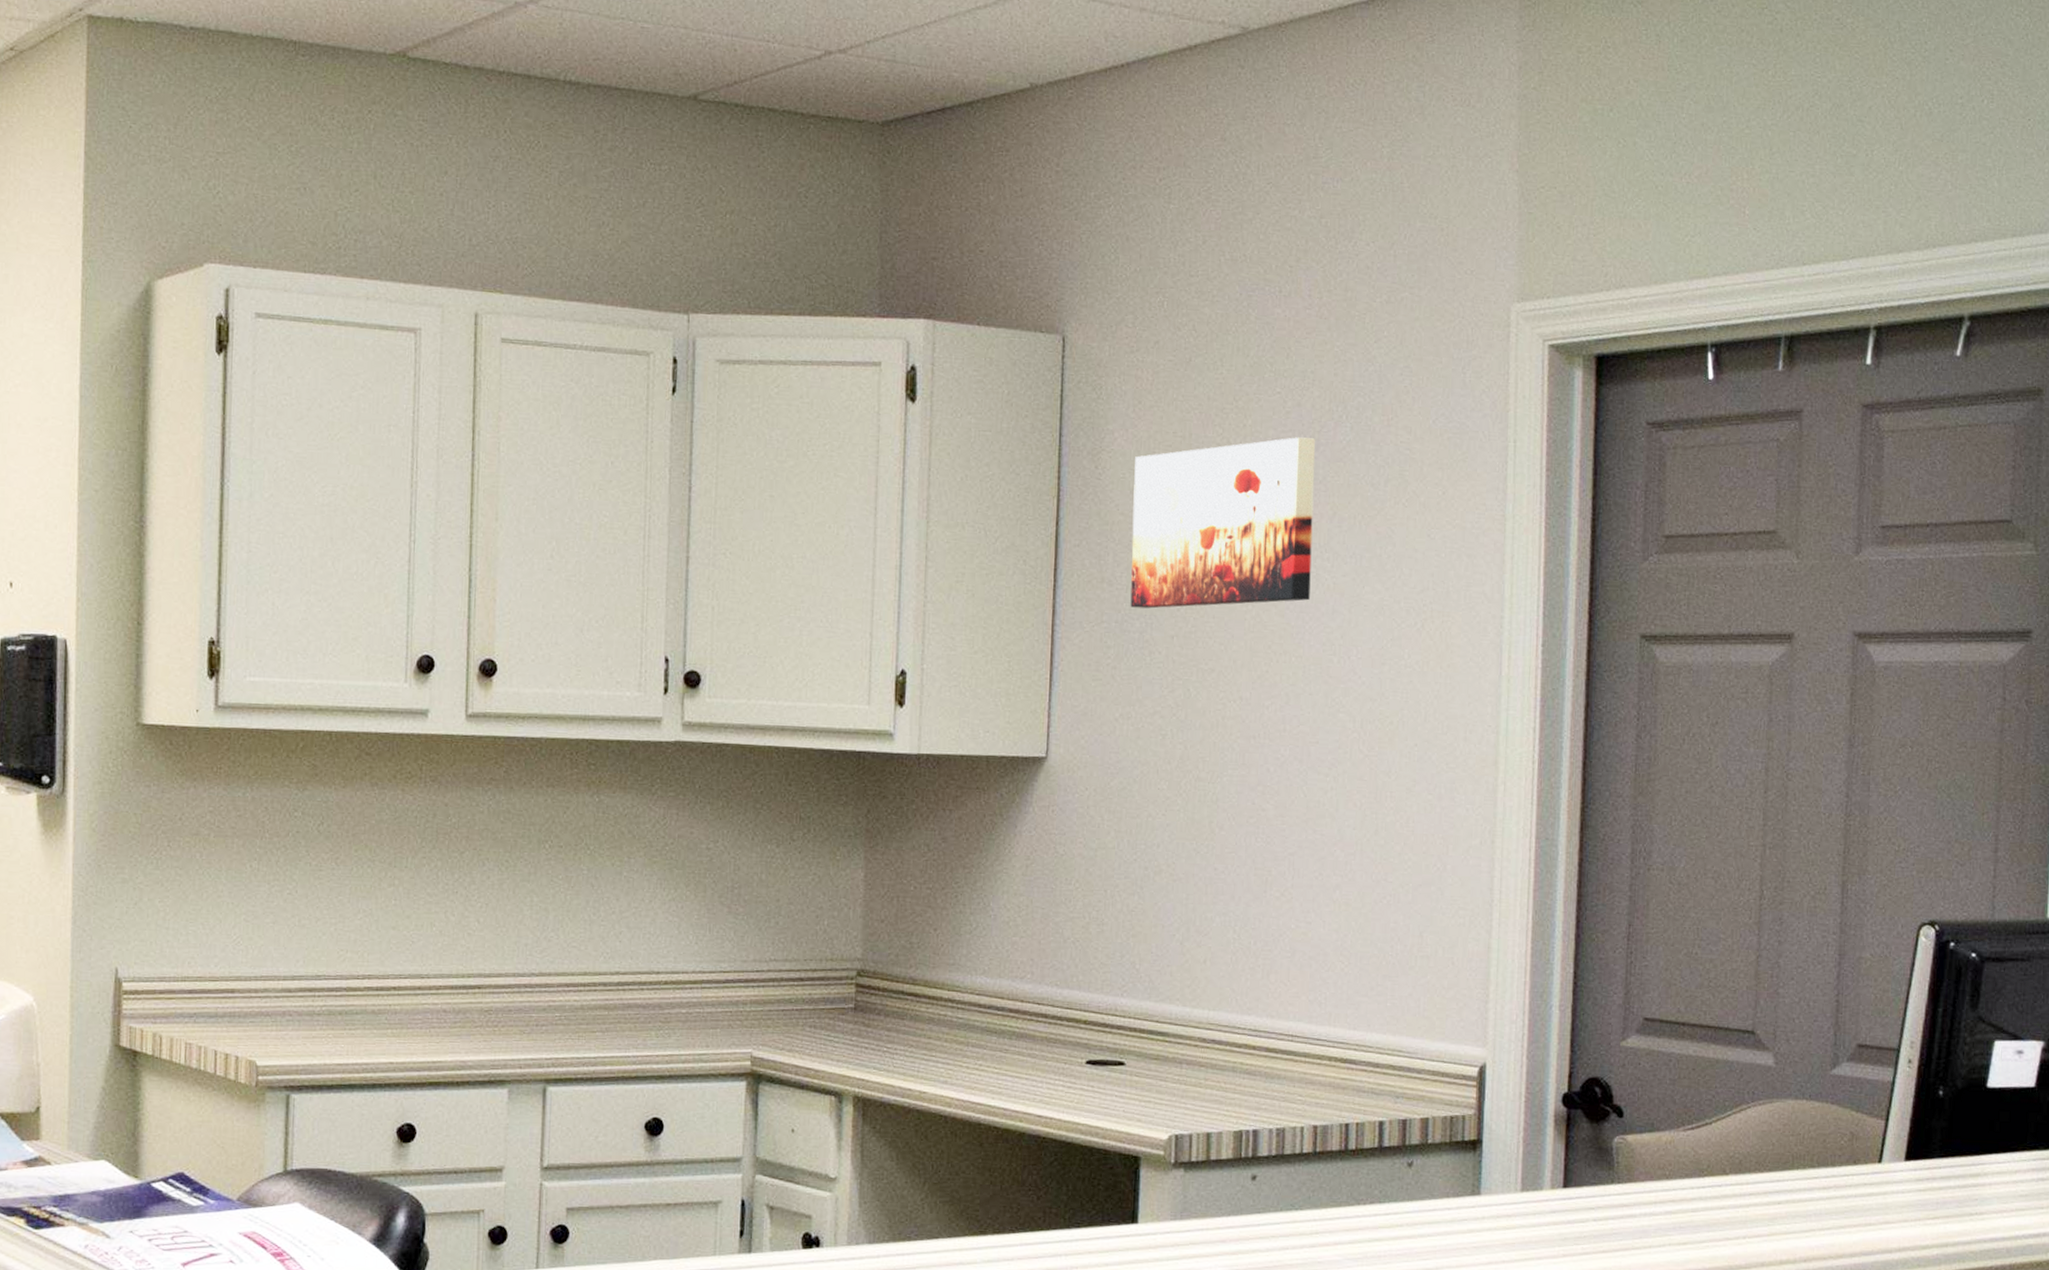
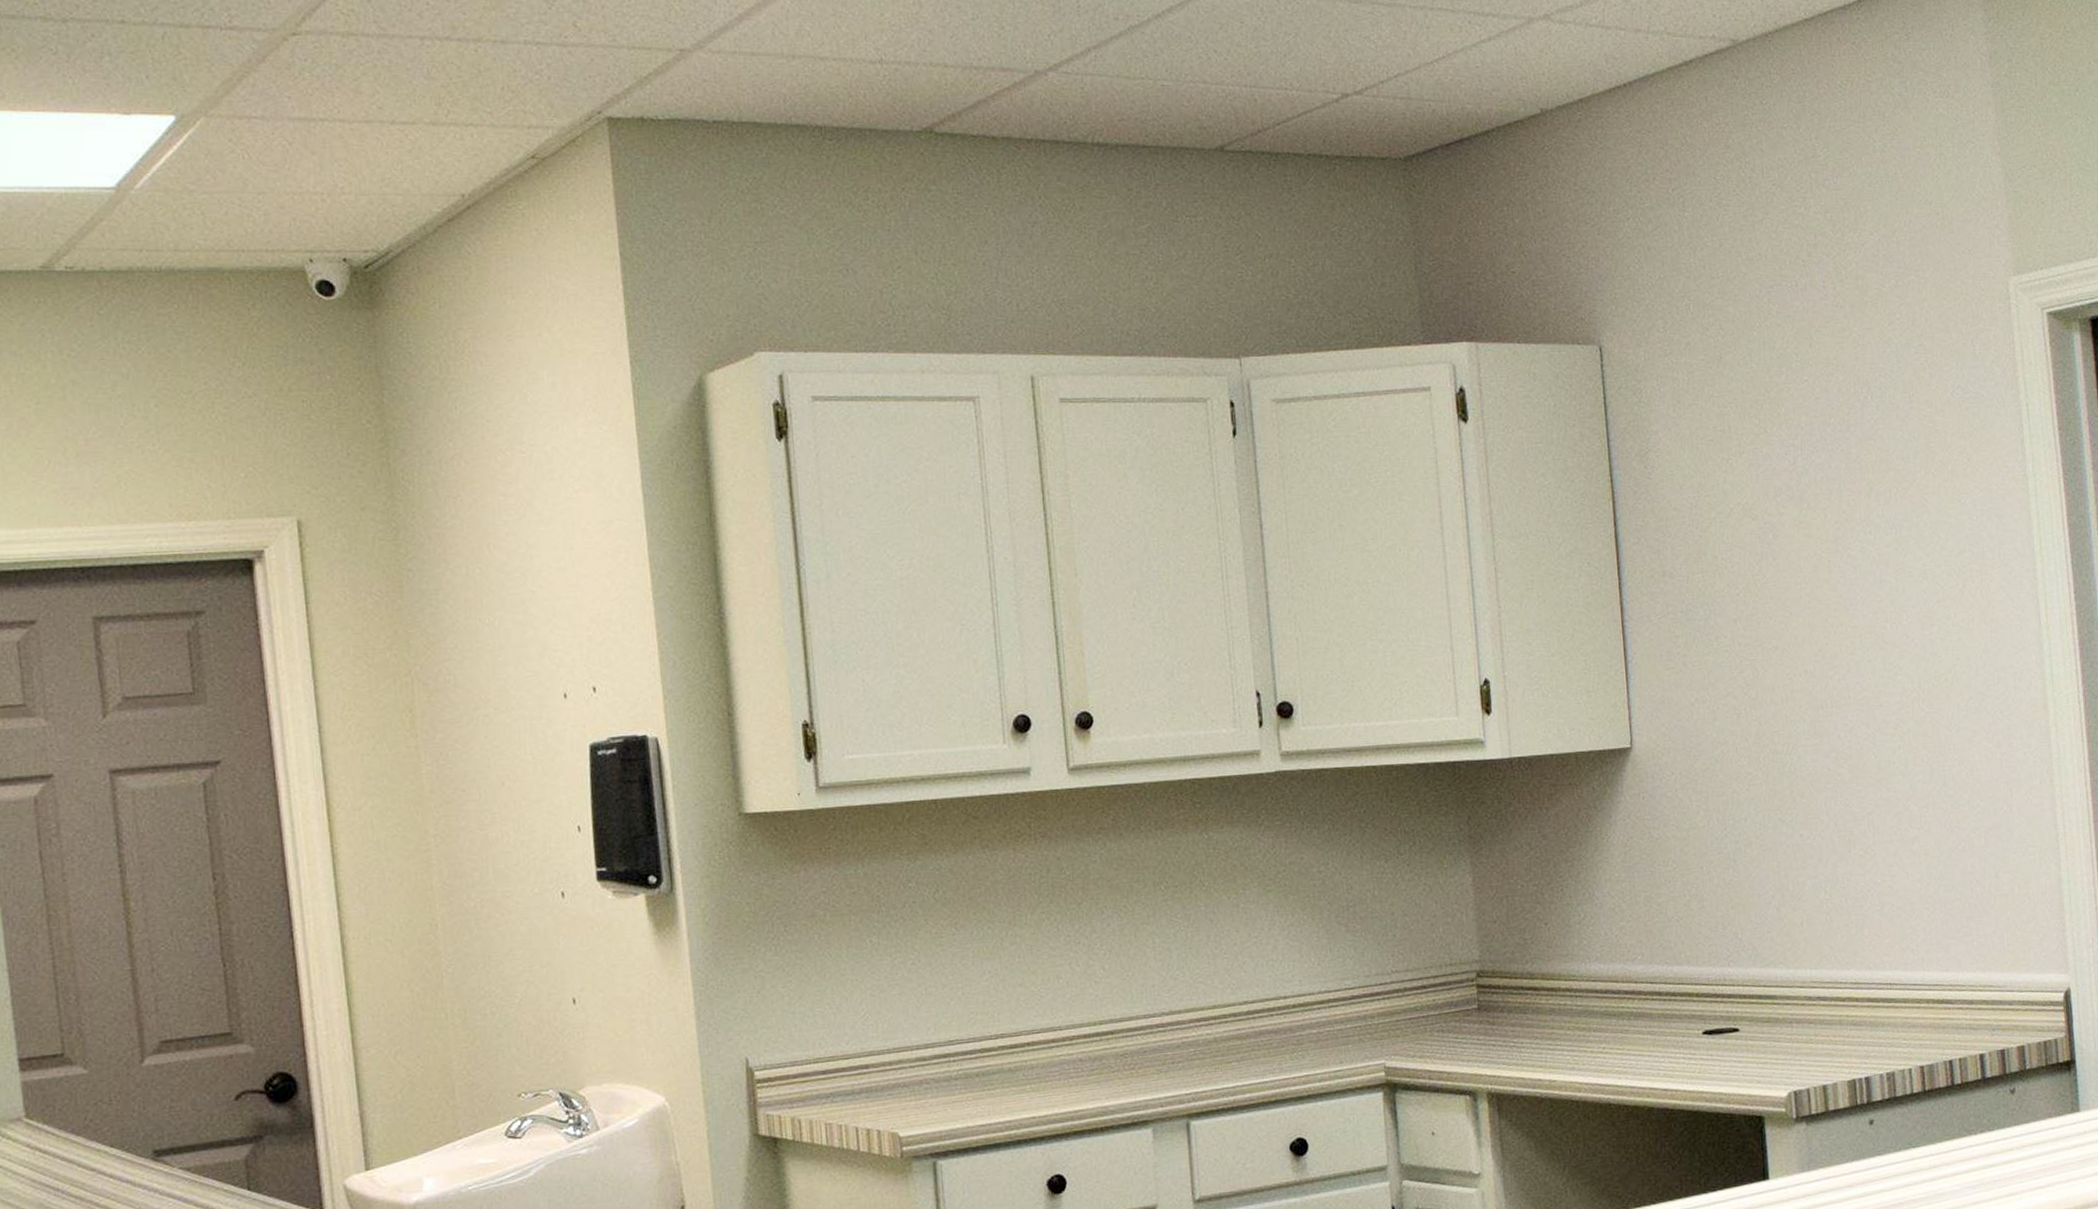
wall art: present [1130,437,1316,609] -> none [1681,420,1858,597]

